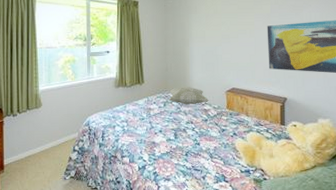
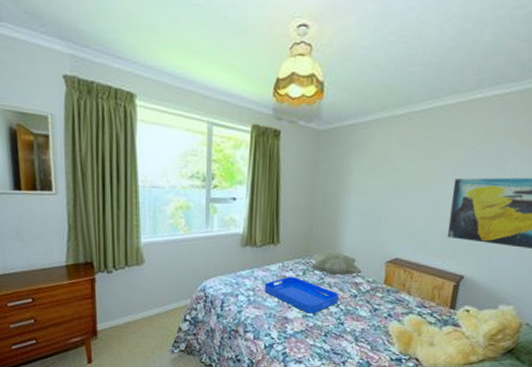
serving tray: none [135,108,193,137] -> present [264,276,339,314]

